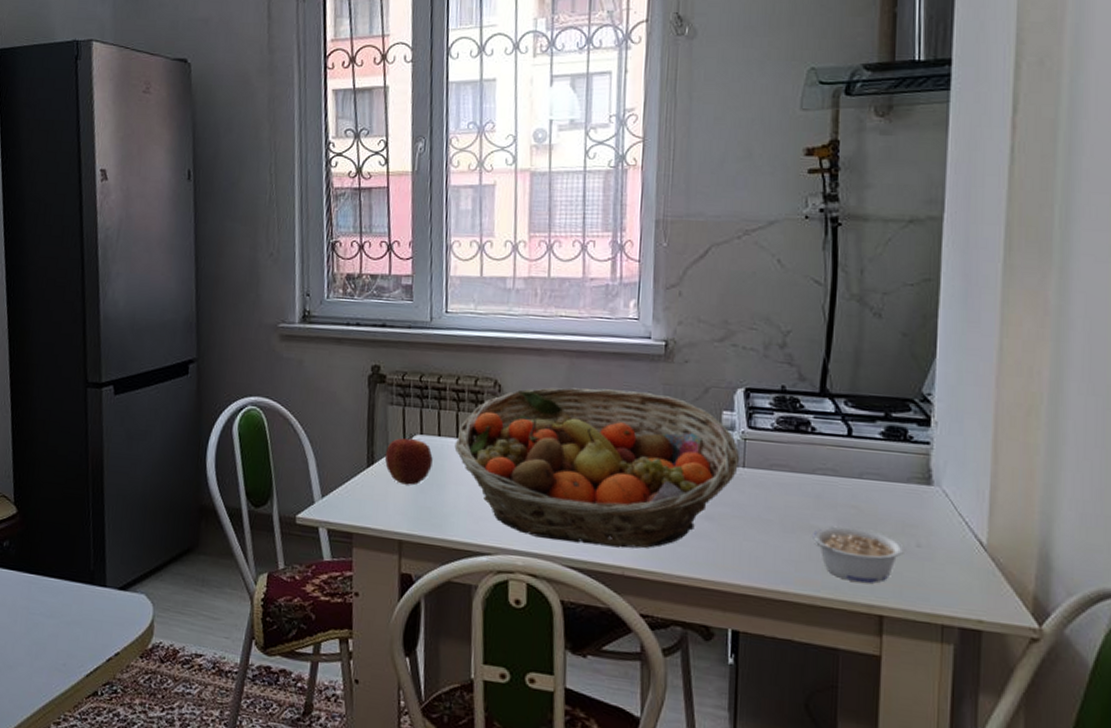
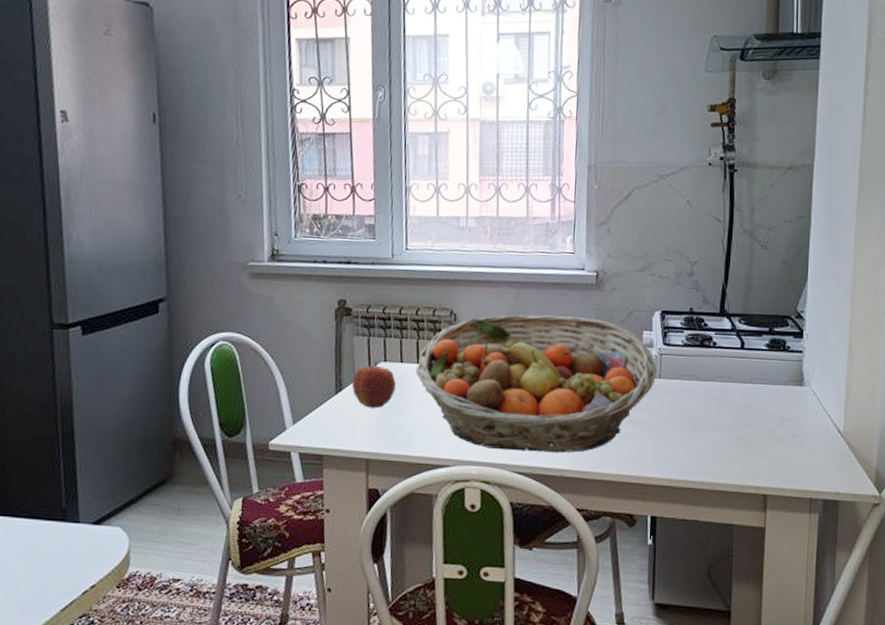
legume: present [813,525,904,583] -> none [714,423,783,469]

